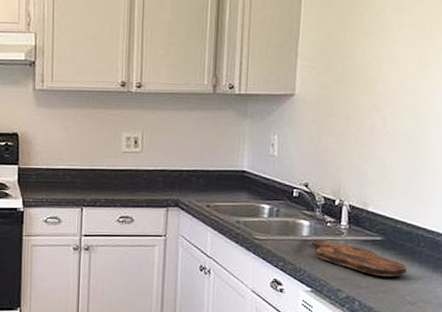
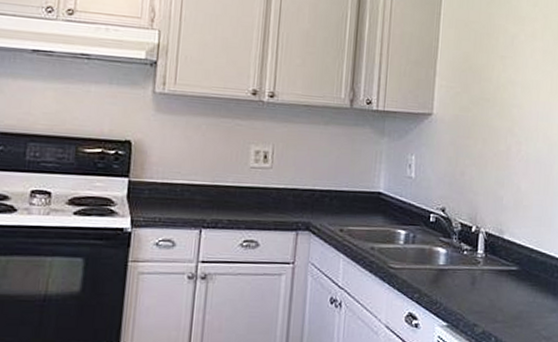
cutting board: present [311,239,407,277] -> none [447,269,542,311]

